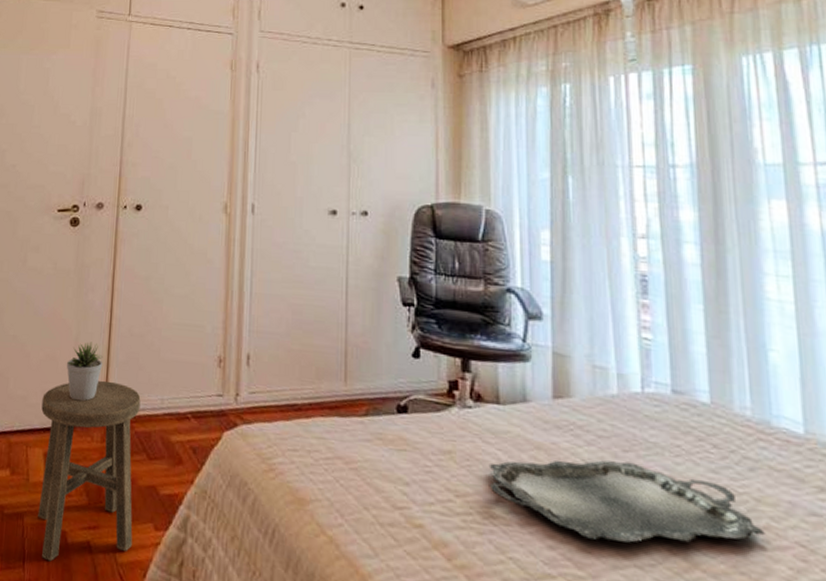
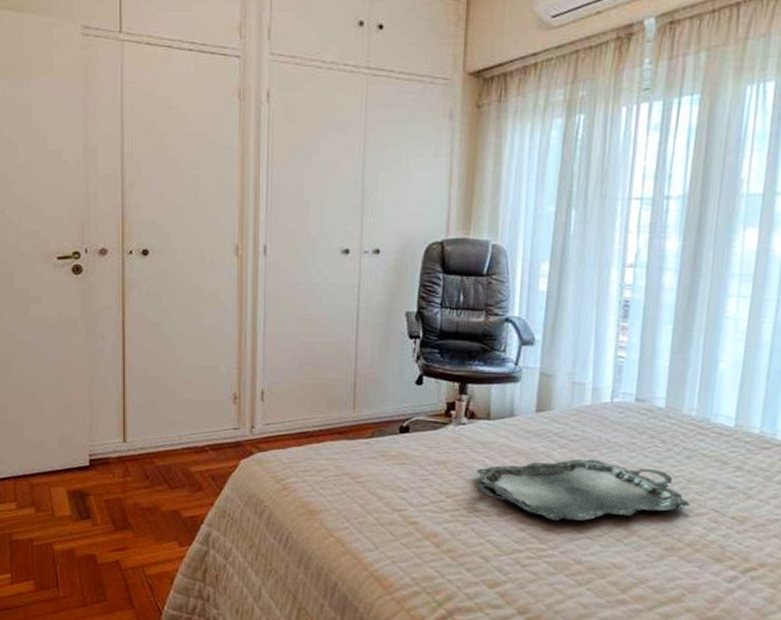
stool: present [38,380,141,562] -> none [60,422,159,580]
potted plant: present [66,342,103,402] -> none [81,387,118,443]

